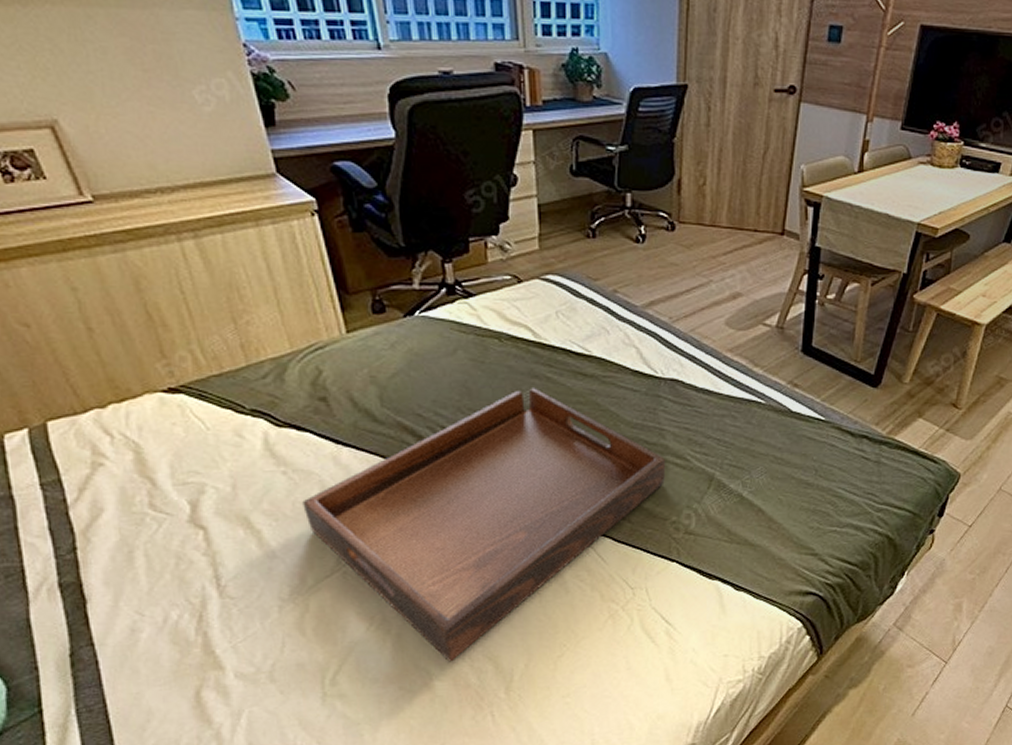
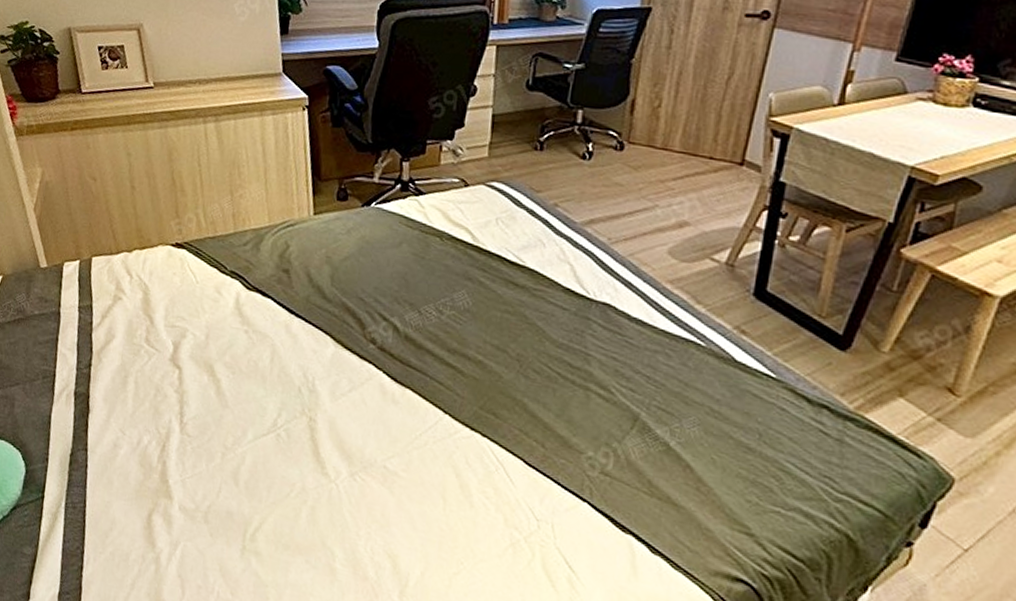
serving tray: present [302,388,666,662] -> none [255,289,589,549]

